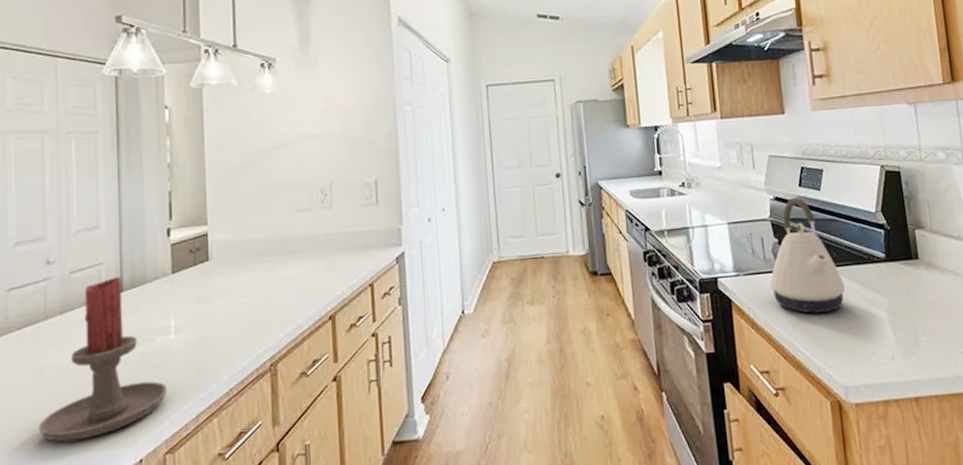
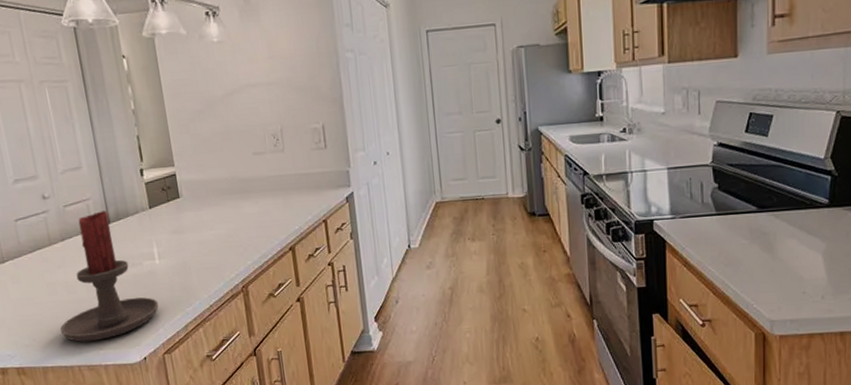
kettle: present [770,197,846,314] -> none [706,143,783,255]

